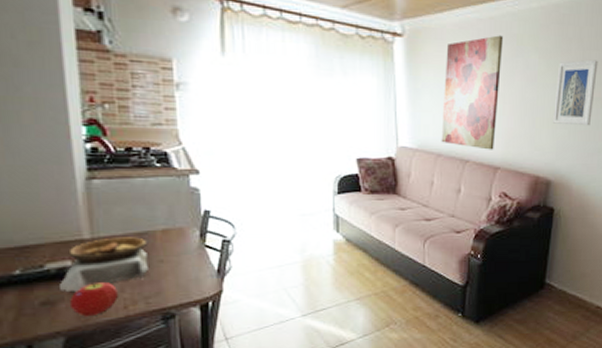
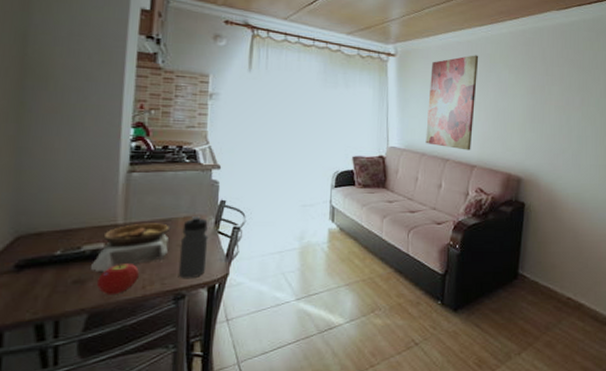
water bottle: none [161,229,196,298] -> present [178,216,208,279]
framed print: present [553,60,598,126] -> none [522,74,560,130]

